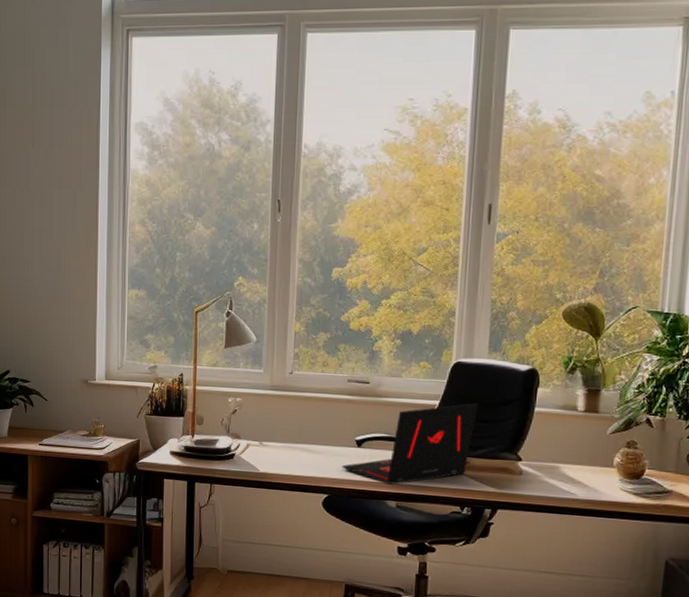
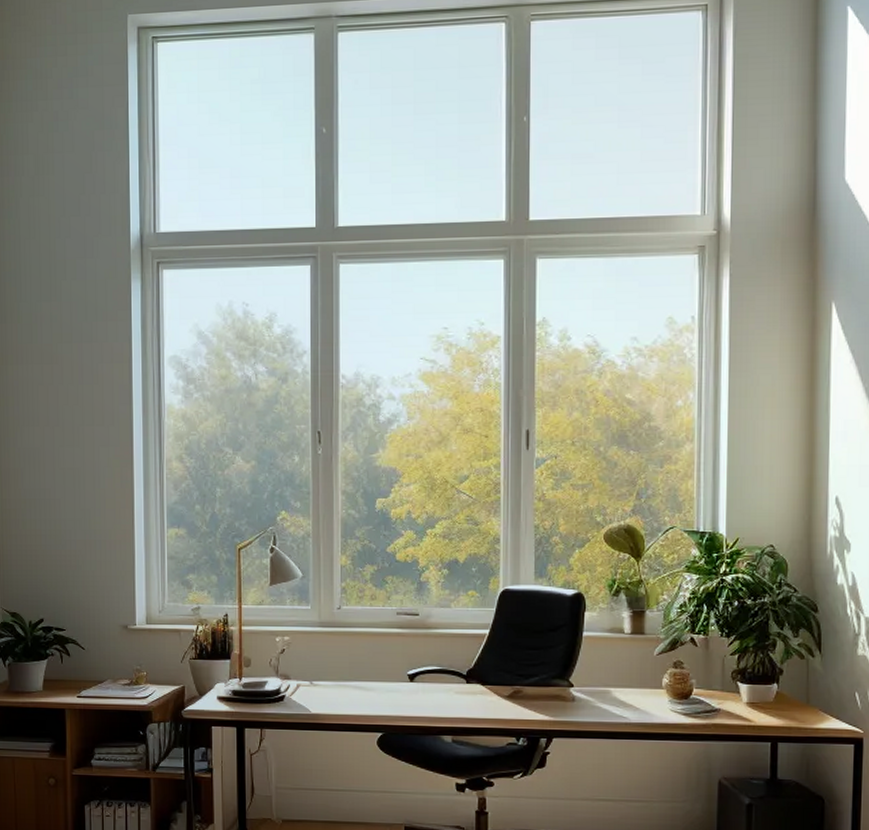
laptop: present [342,403,479,485] -> none [395,630,528,719]

